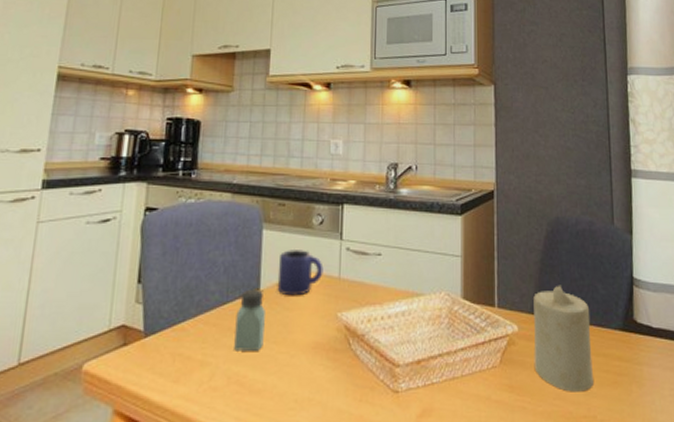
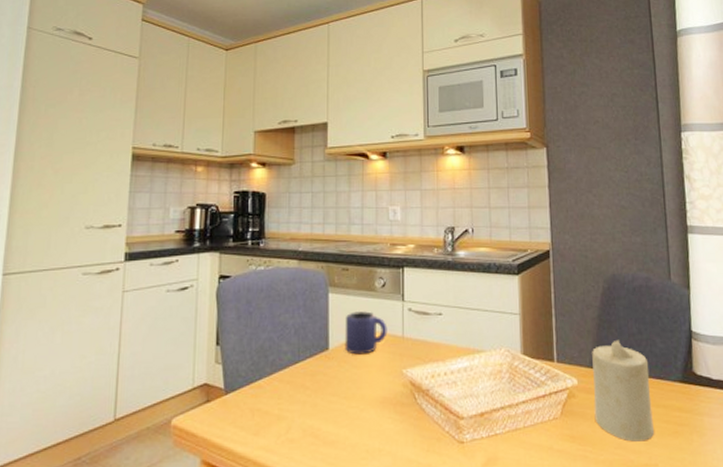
saltshaker: present [234,290,265,351] -> none [308,349,335,406]

